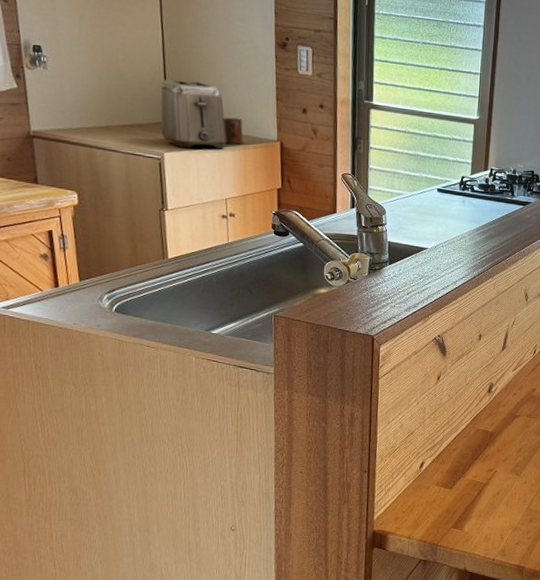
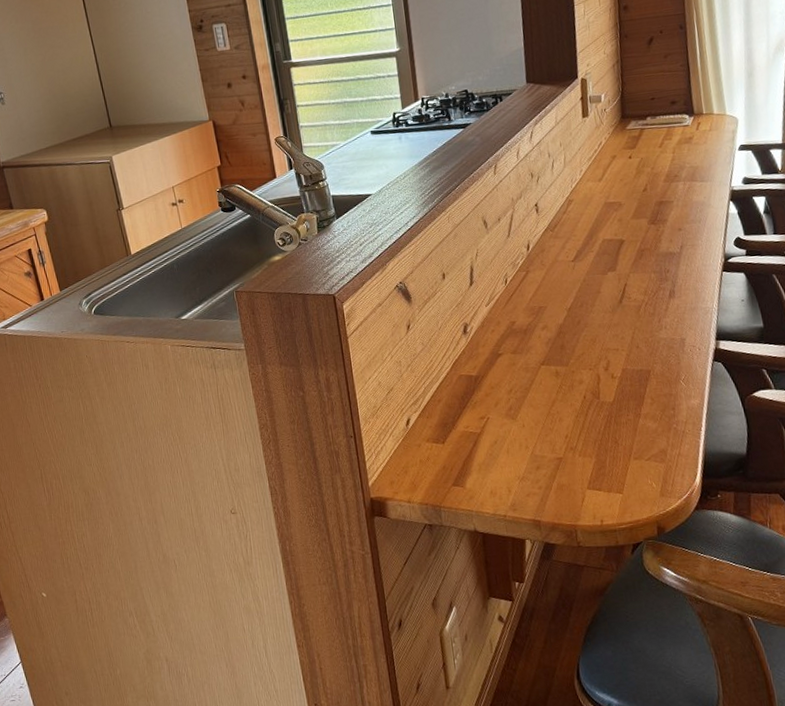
toaster: present [160,79,227,149] -> none [99,81,164,148]
cup: present [224,117,244,145] -> none [158,107,179,134]

